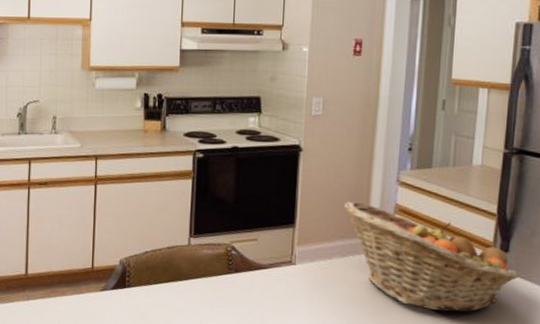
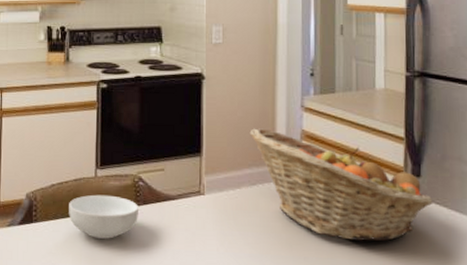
cereal bowl: none [161,262,230,305] -> present [69,194,138,239]

